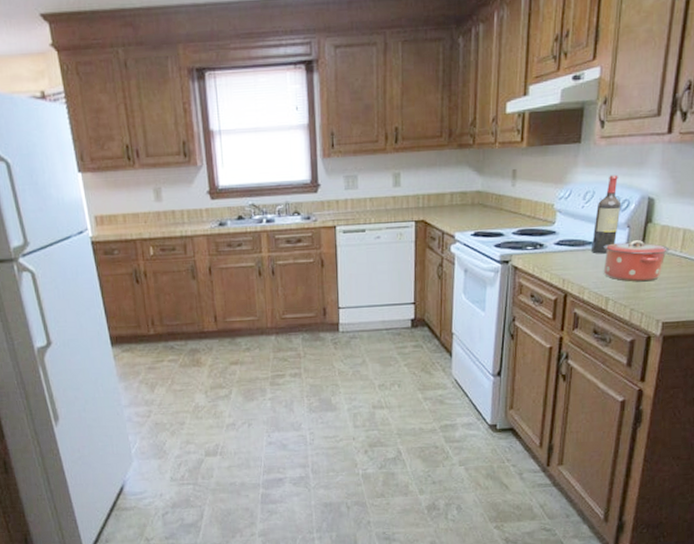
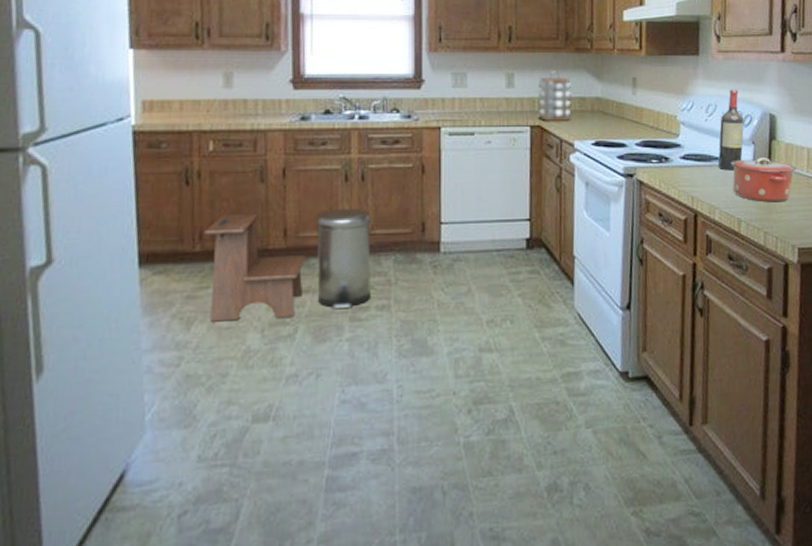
step stool: none [154,304,233,386] -> present [203,213,306,322]
pedal bin: none [239,297,285,376] -> present [316,208,371,308]
spice rack: none [422,168,453,216] -> present [537,71,571,121]

